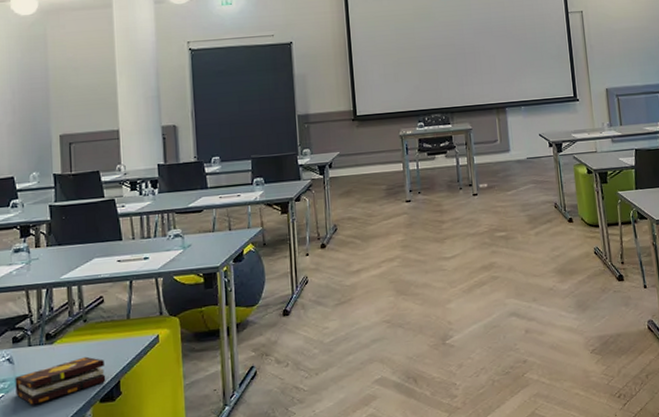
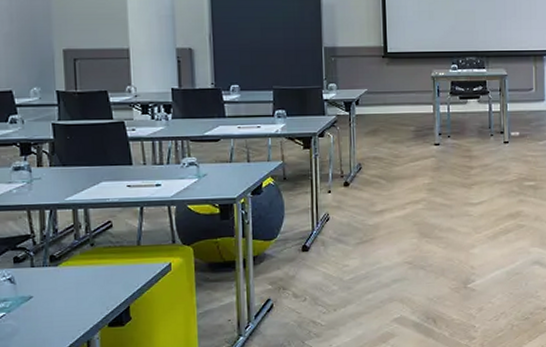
book: present [15,356,106,405] -> none [17,280,115,326]

